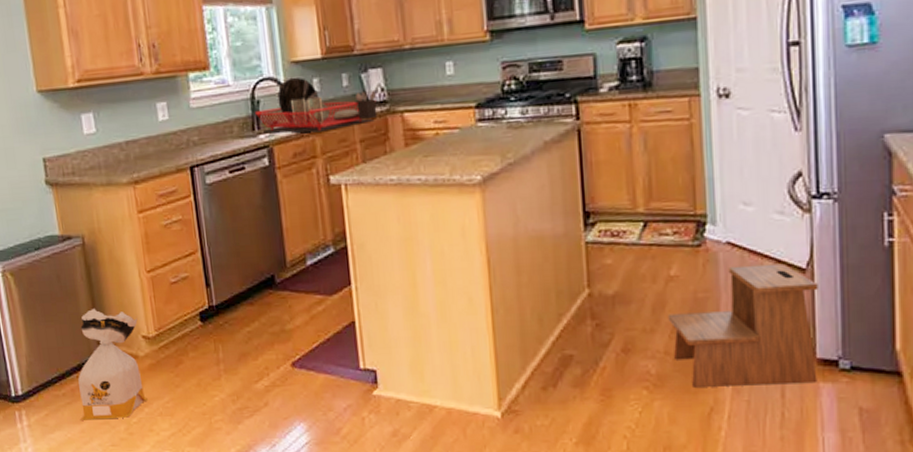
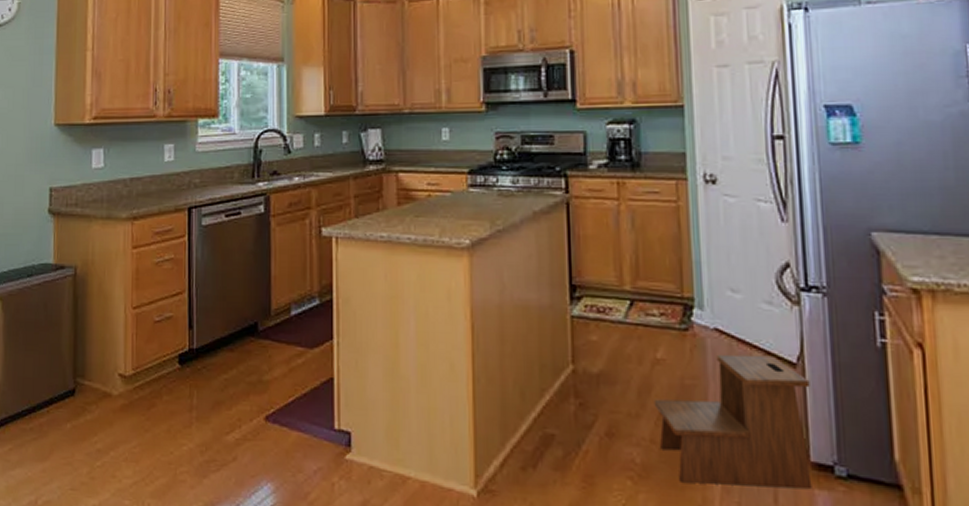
bag: present [78,307,148,420] -> none [43,340,117,461]
dish rack: present [254,77,378,134] -> none [256,130,373,185]

